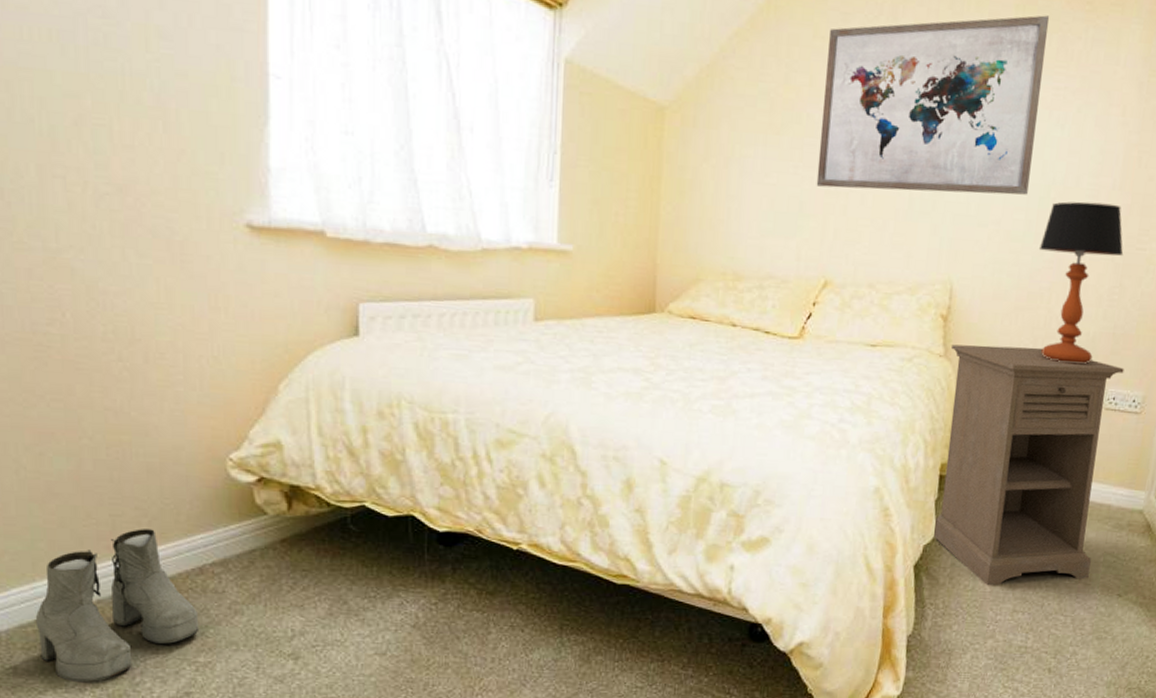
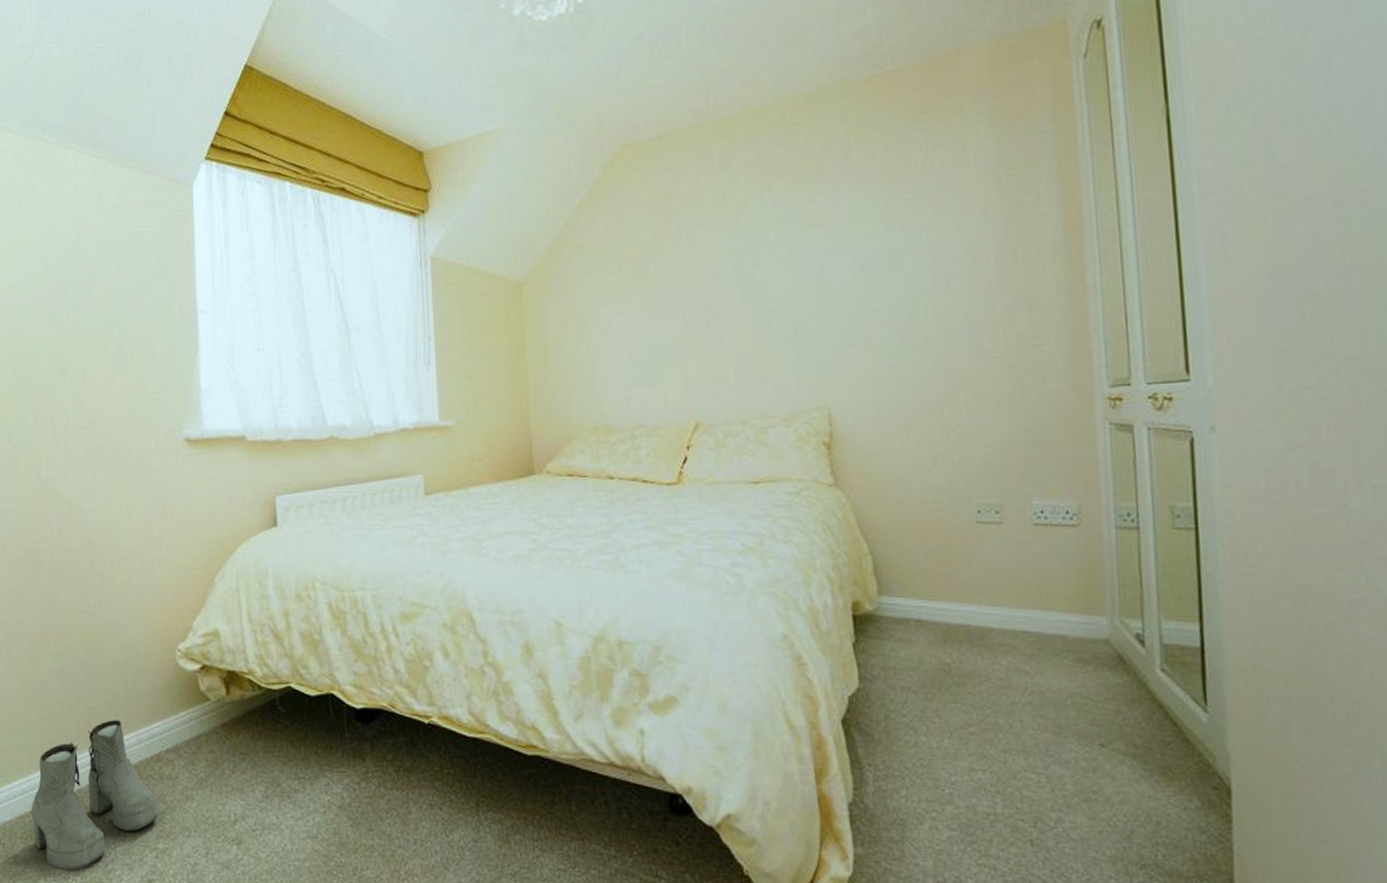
wall art: present [816,15,1050,195] -> none [665,133,895,333]
nightstand: present [934,344,1124,586] -> none [841,464,1057,741]
table lamp: present [1038,201,1124,365] -> none [918,303,1018,479]

